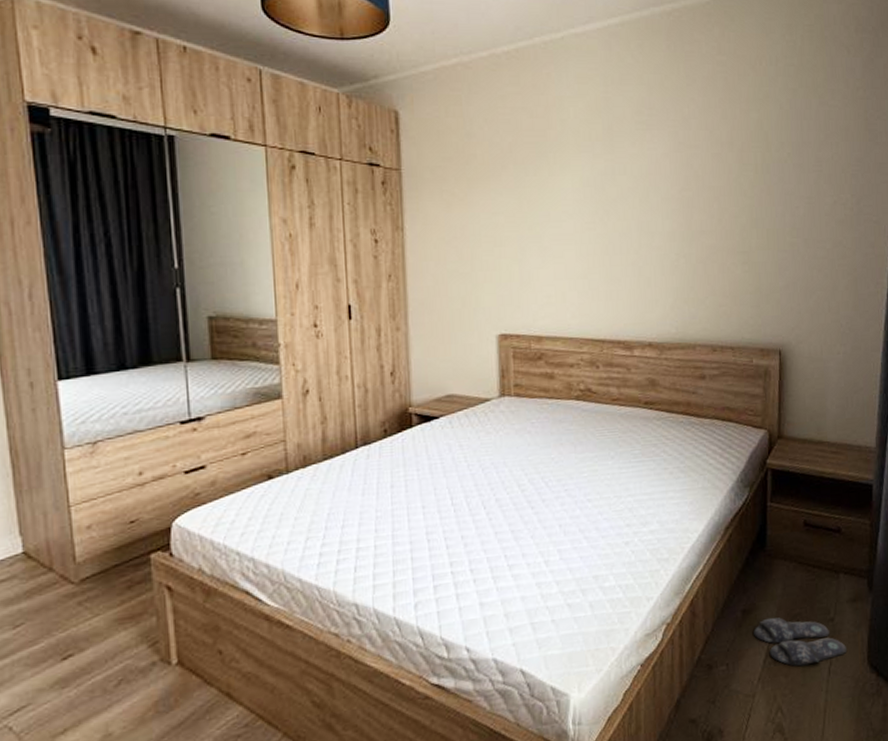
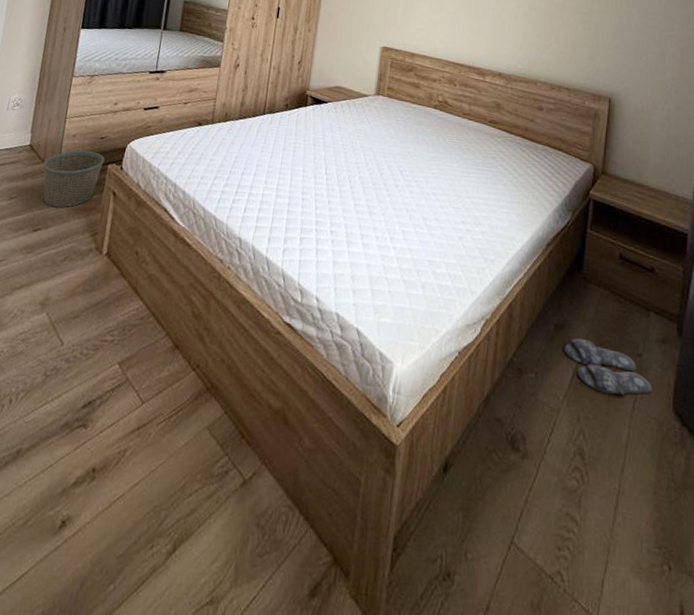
basket: none [52,541,143,624] -> present [43,150,105,208]

